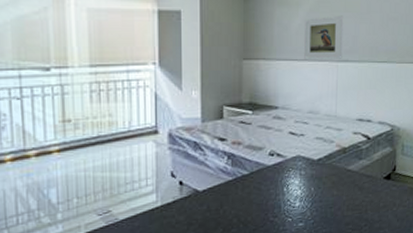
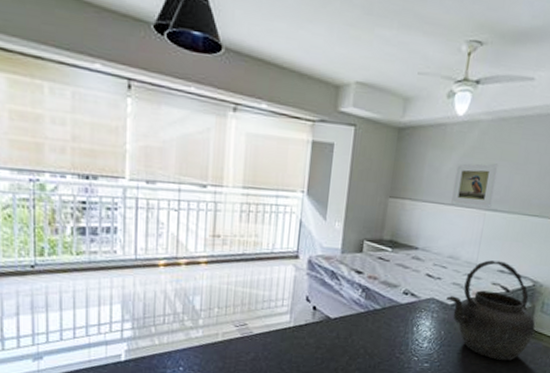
kettle: none [312,110,399,209] -> present [446,260,536,361]

